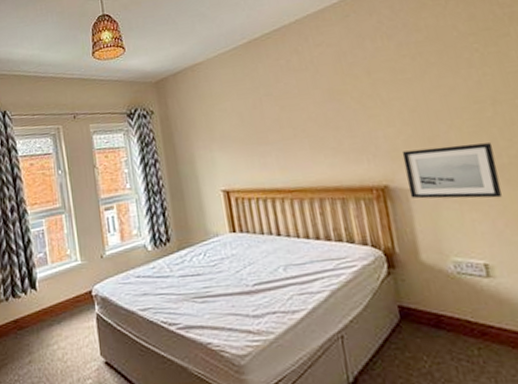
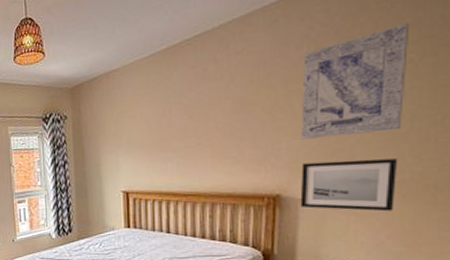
wall art: none [379,17,485,127] -> present [301,22,410,140]

